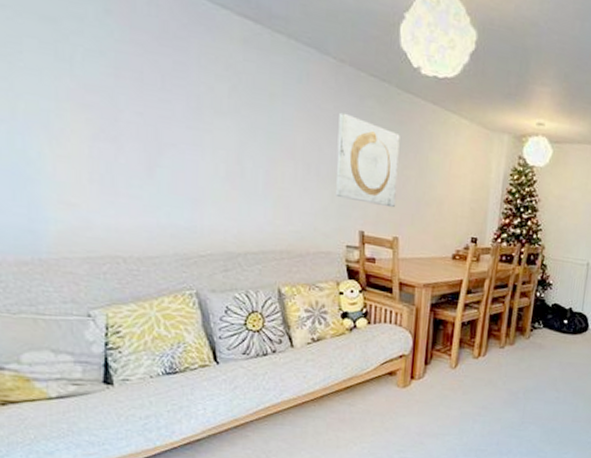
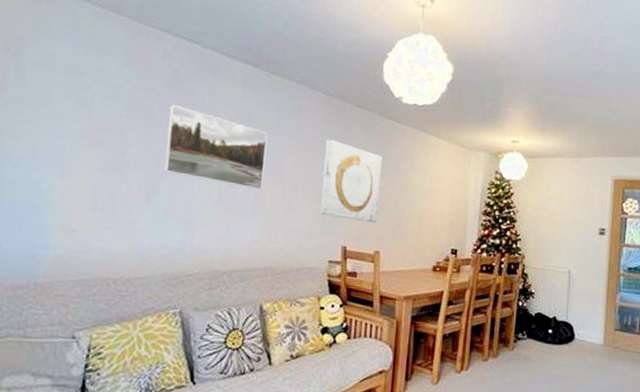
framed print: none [161,63,275,167] -> present [163,103,268,190]

